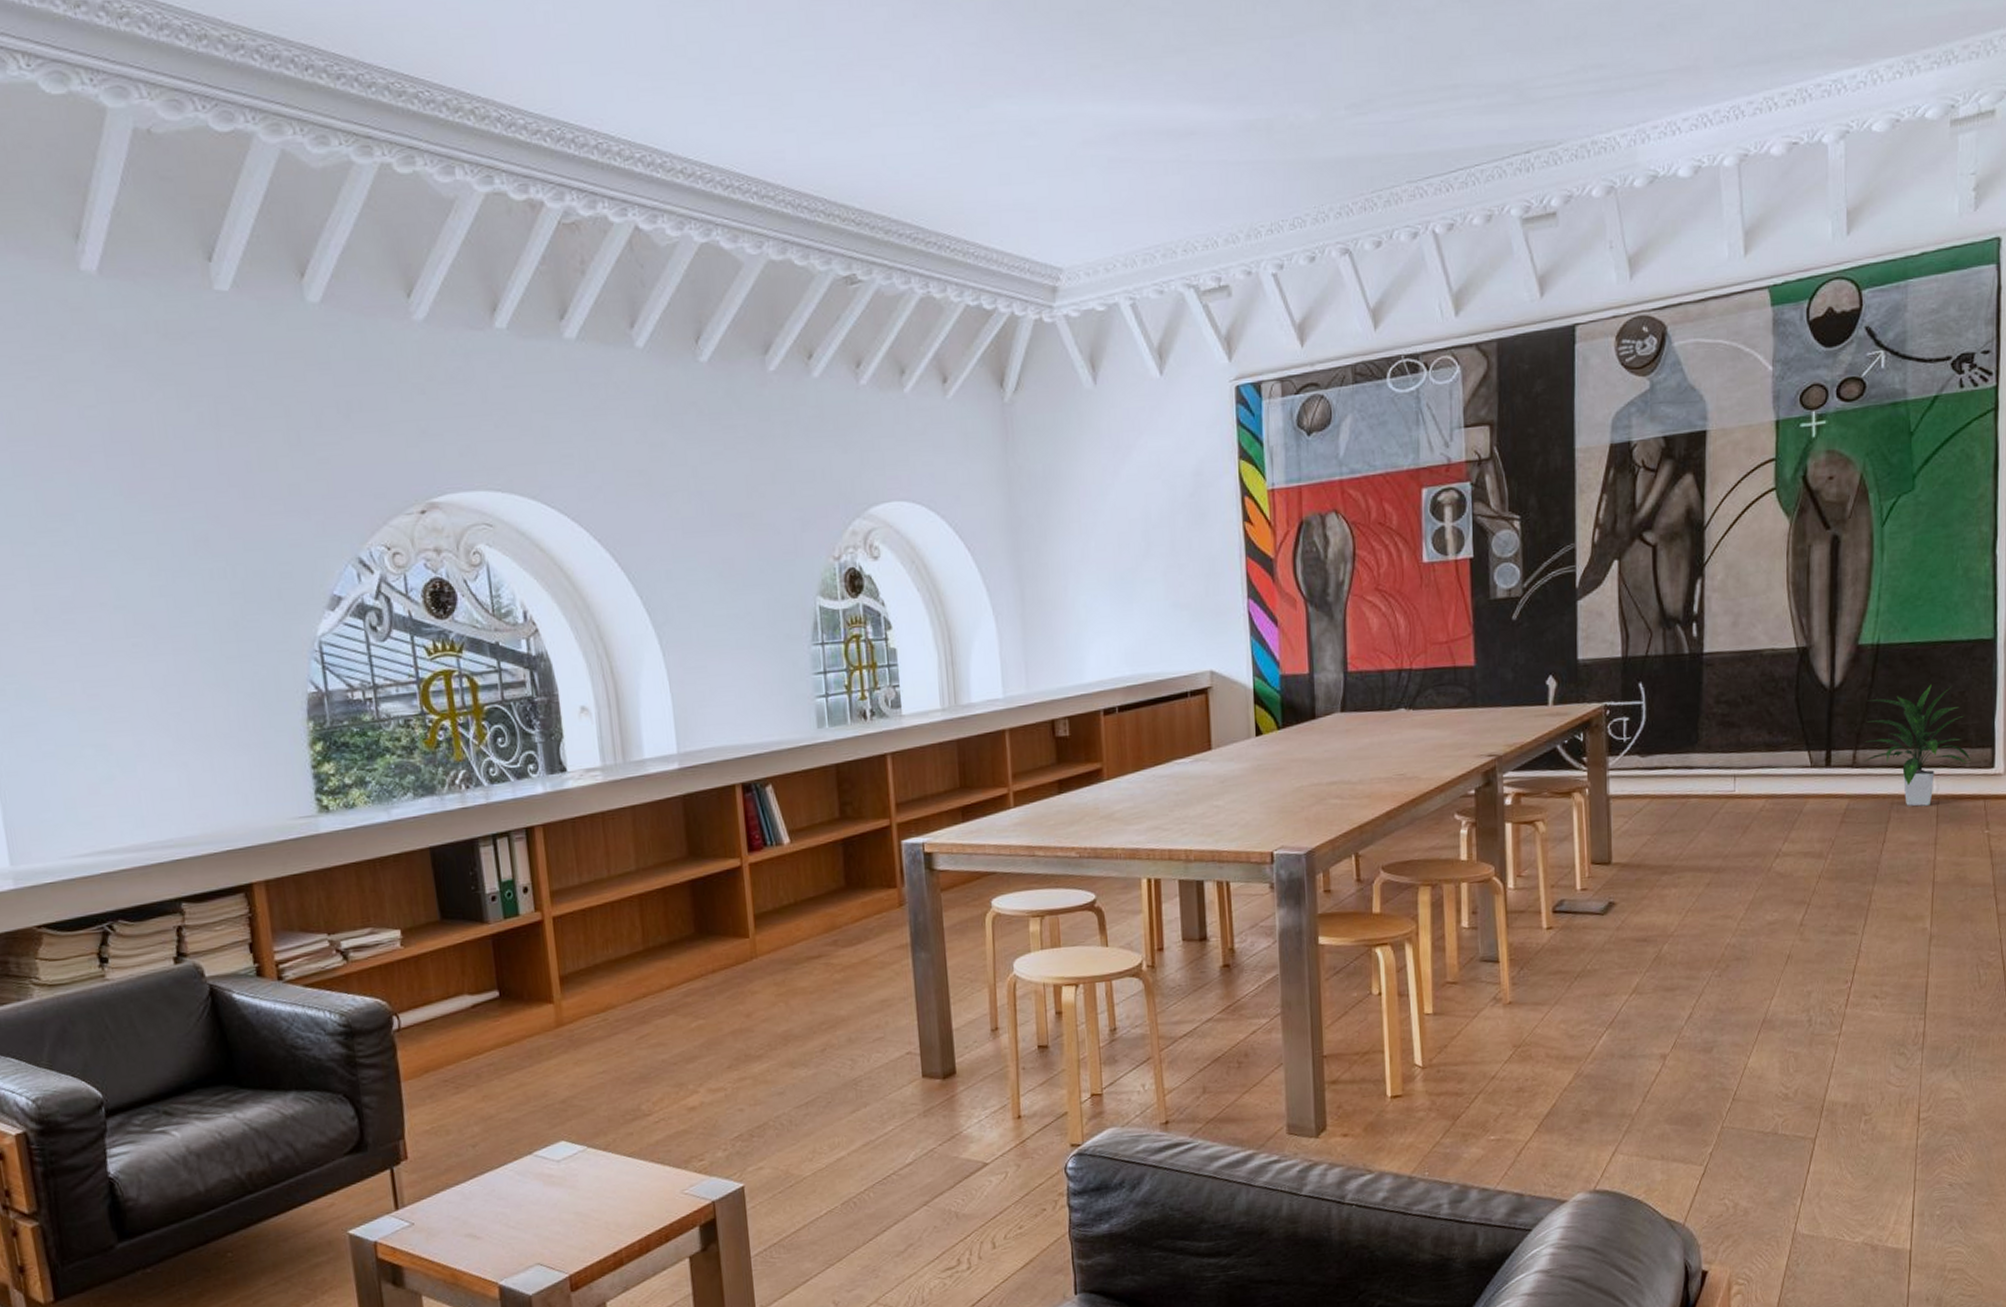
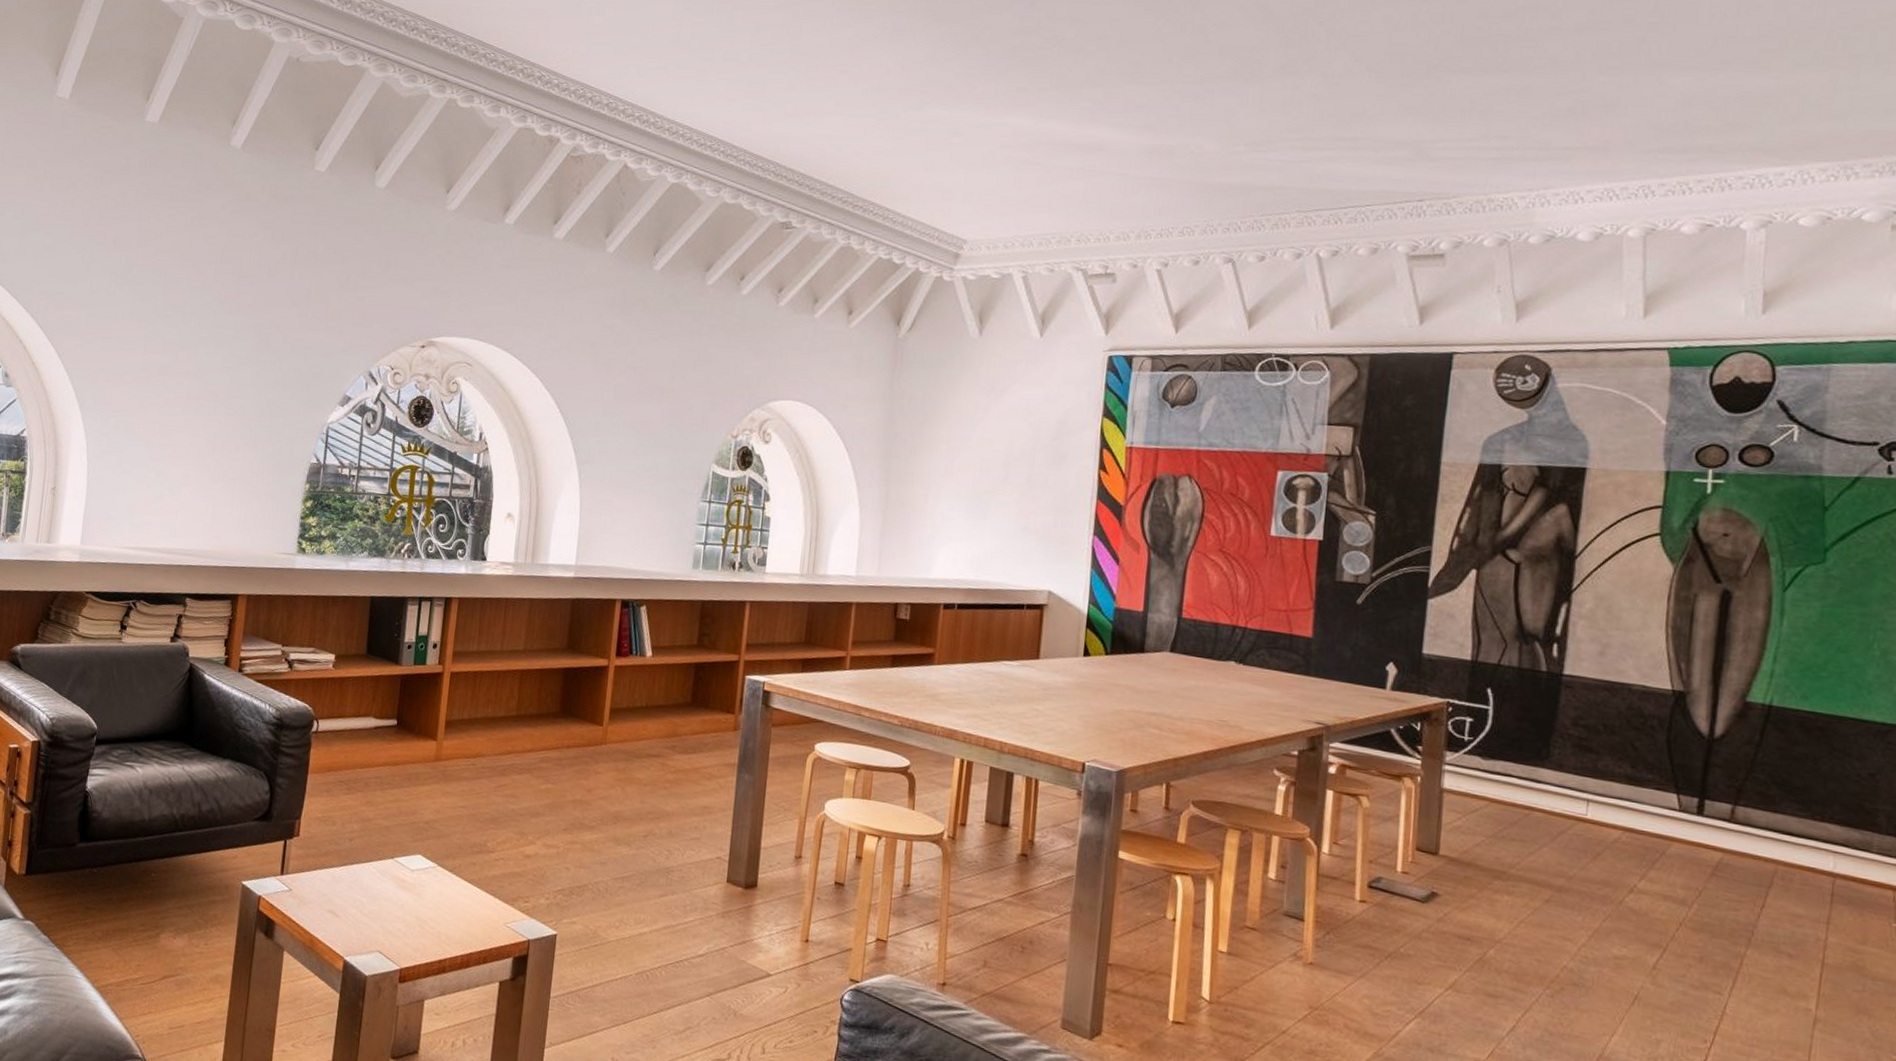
indoor plant: present [1864,684,1971,807] -> none [1745,758,1879,882]

